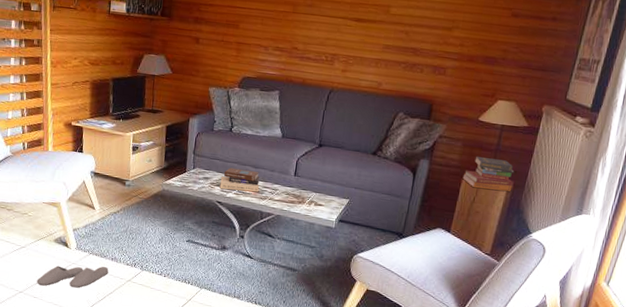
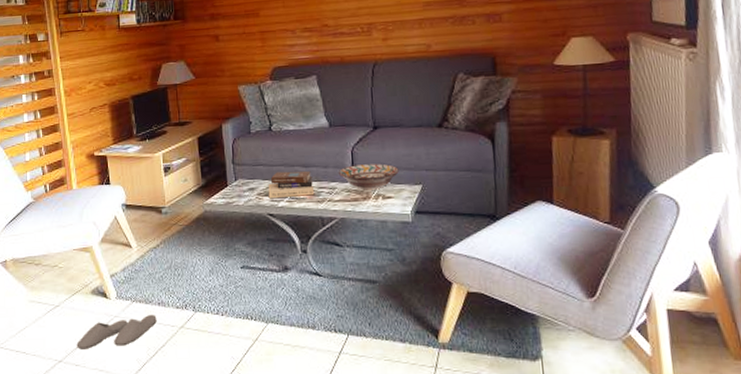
decorative bowl: none [282,173,333,197] -> present [338,163,399,190]
books: present [462,156,515,192] -> none [551,105,616,145]

